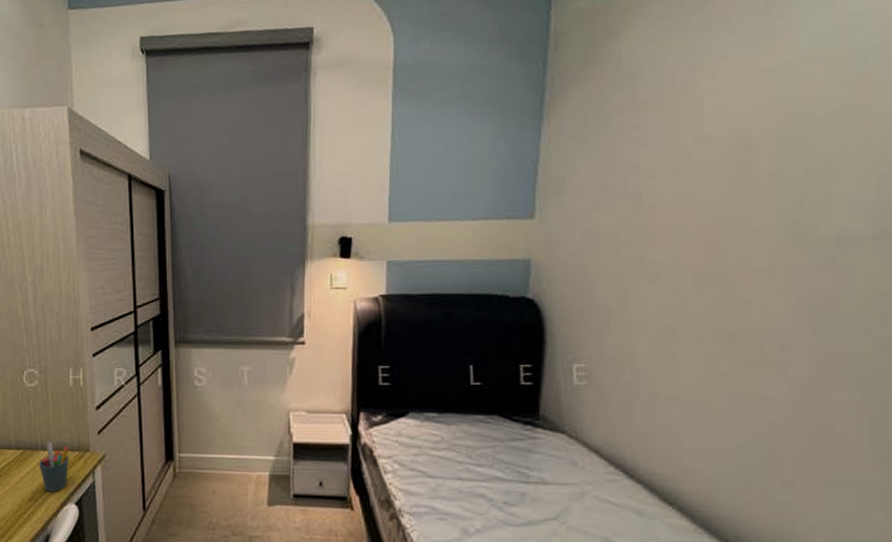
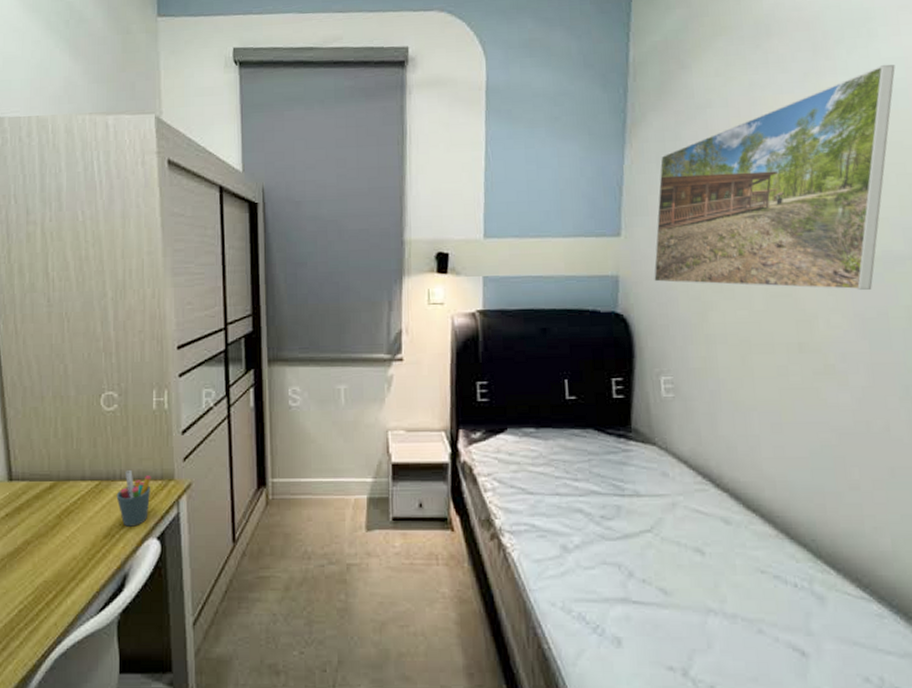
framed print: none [569,19,866,274] -> present [654,64,895,290]

